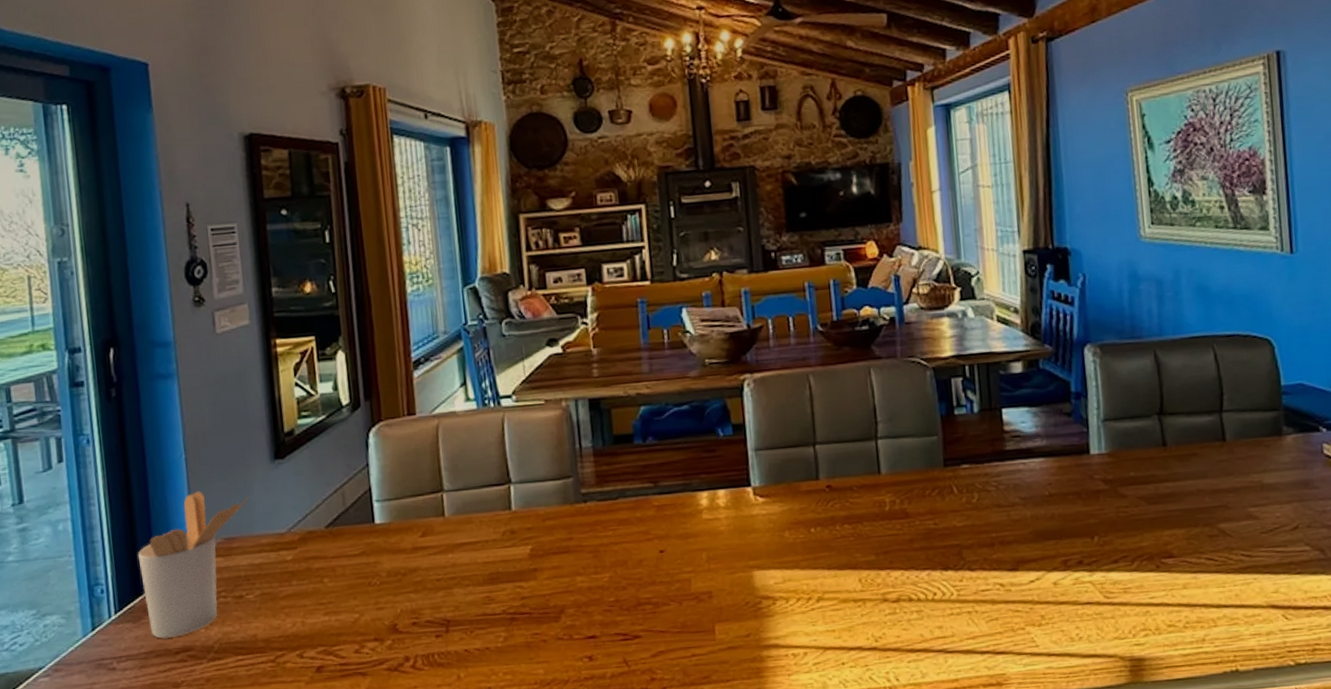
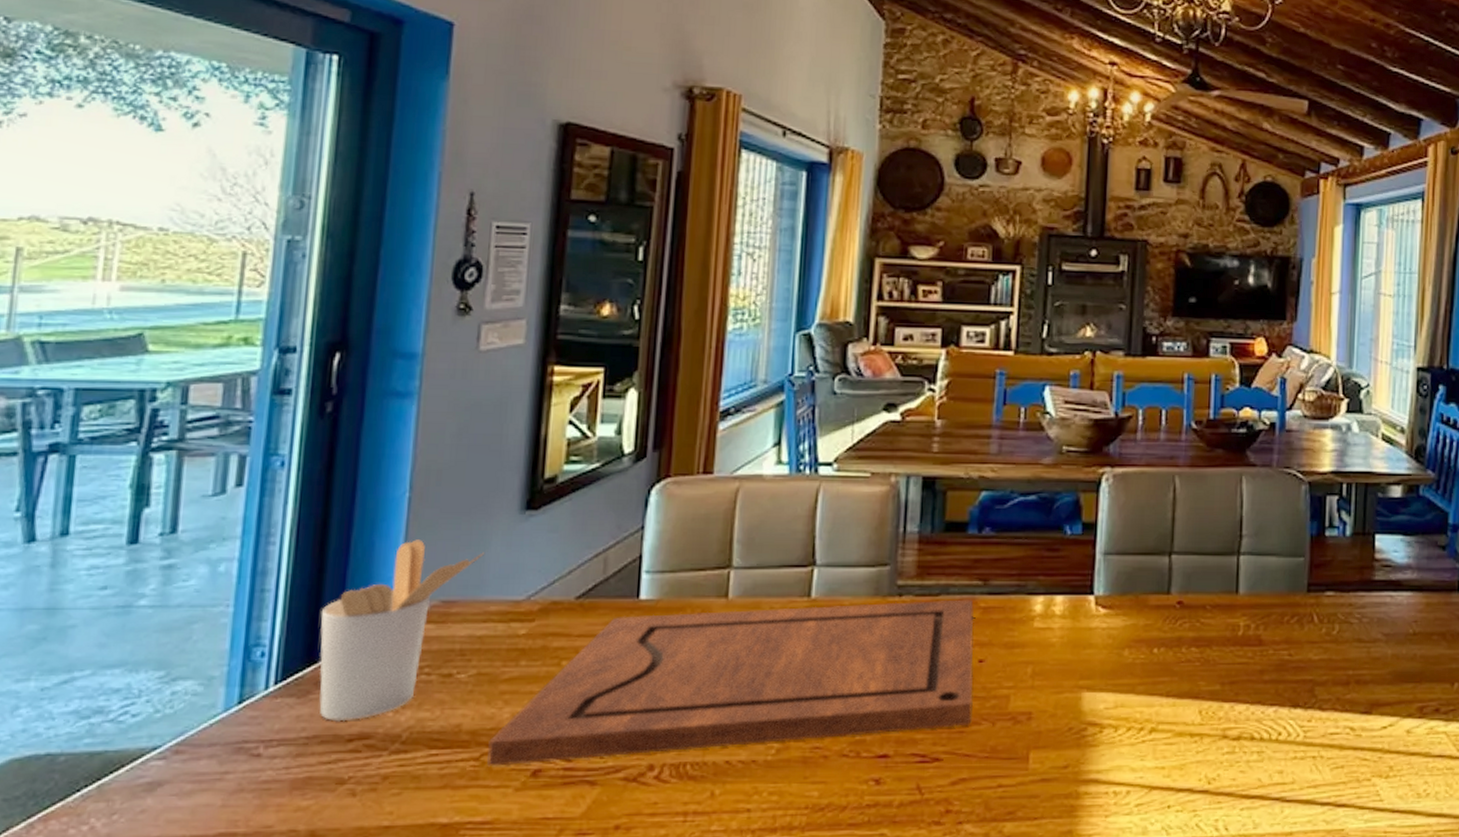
cutting board: none [279,500,662,666] -> present [487,599,974,767]

